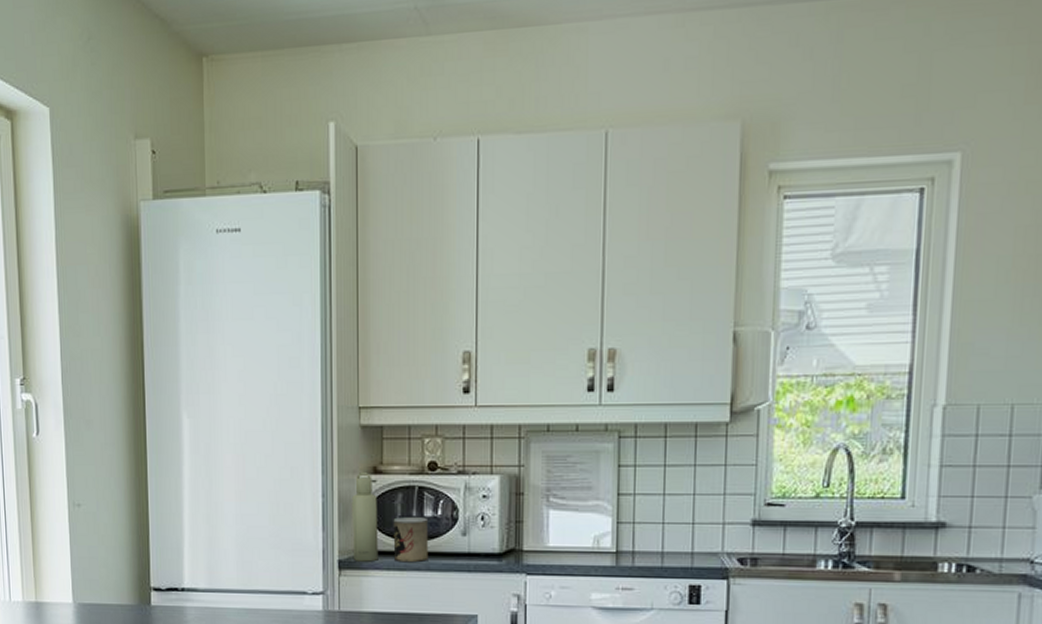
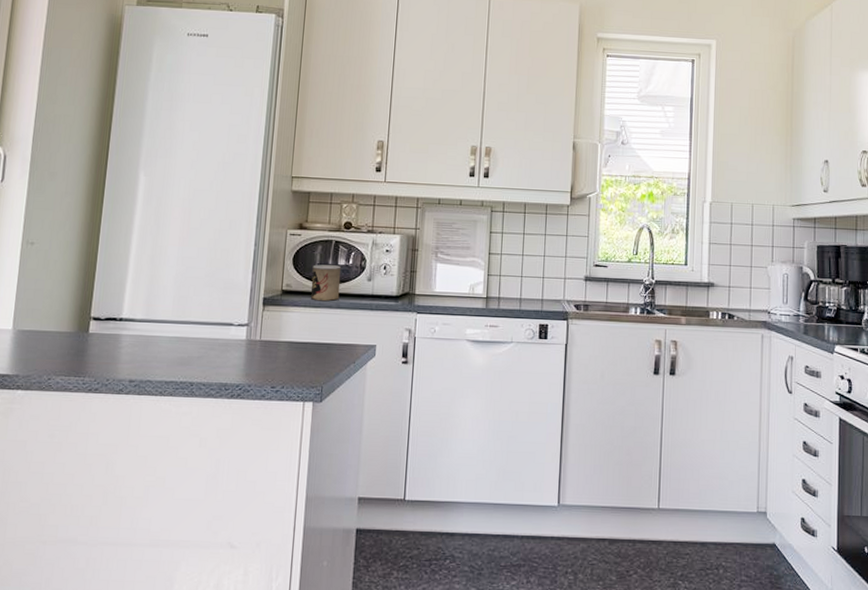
bottle: present [352,473,379,563] -> none [276,228,301,301]

